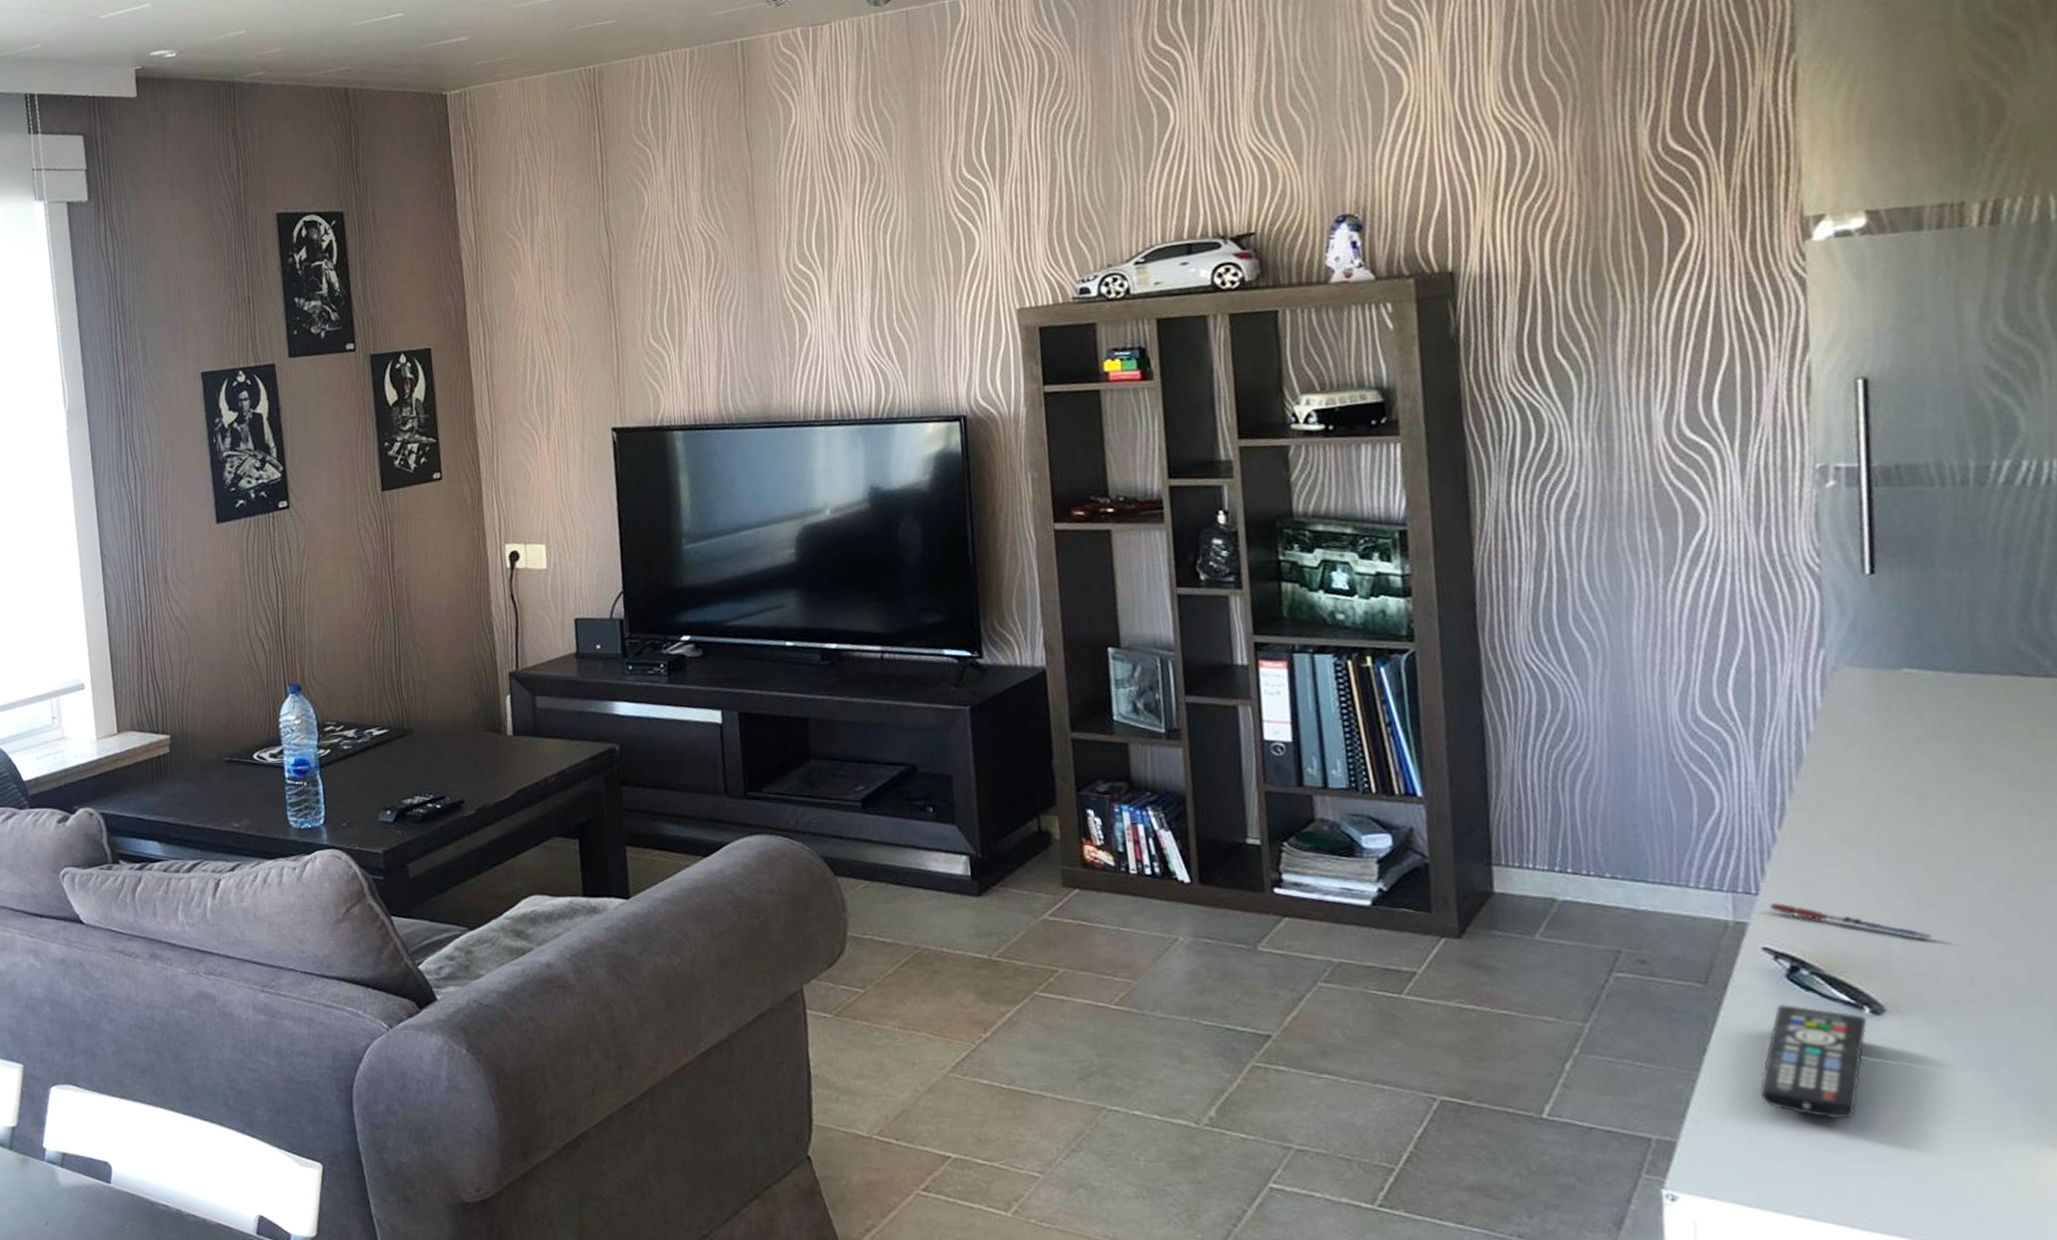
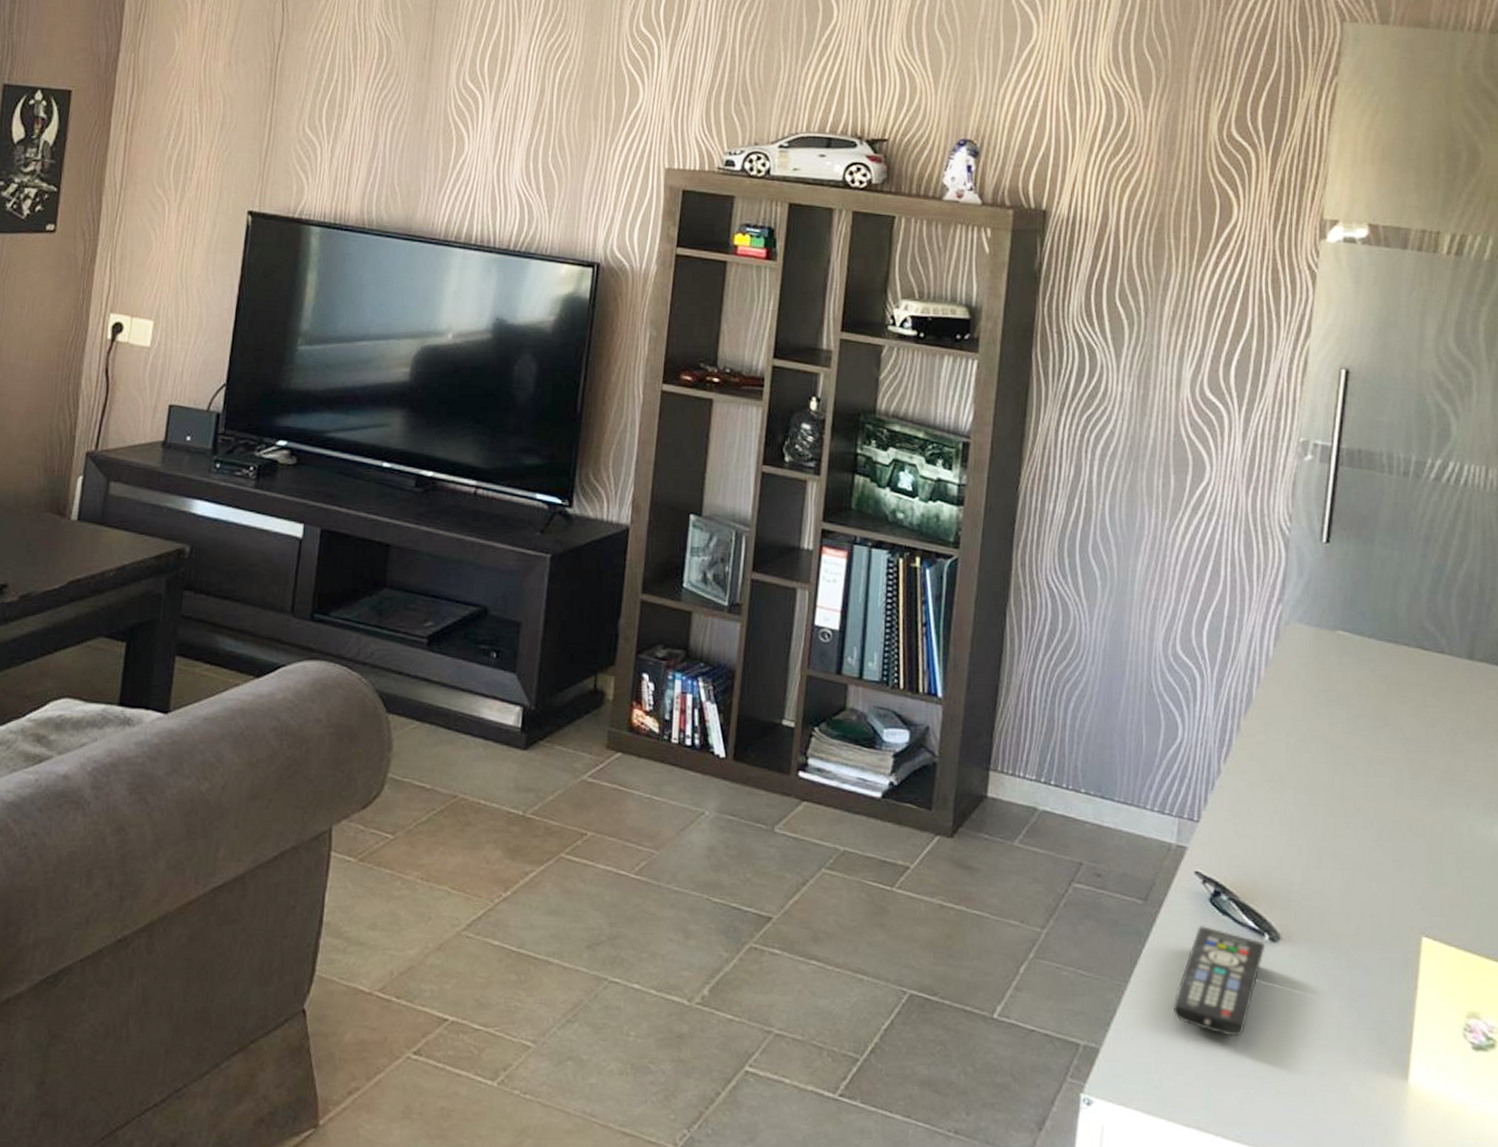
pen: present [1770,903,1931,939] -> none [1206,831,1324,876]

